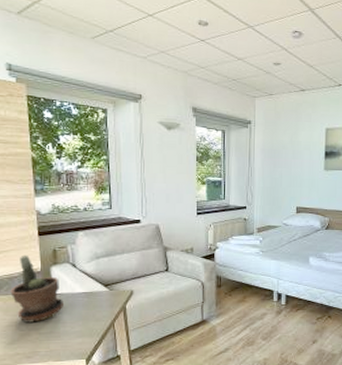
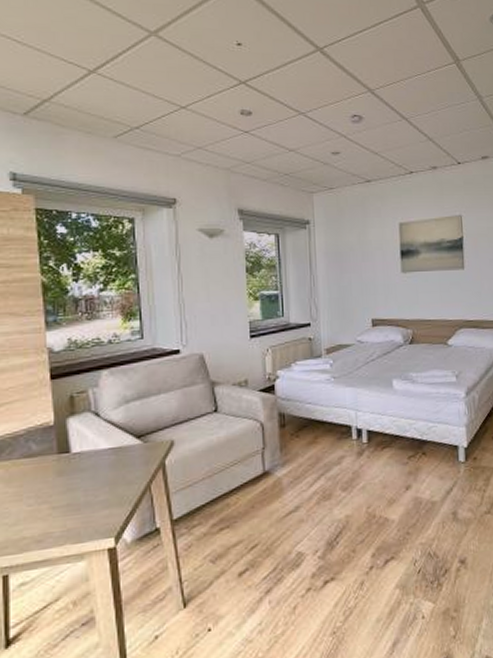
potted plant: present [10,255,65,323] -> none [14,405,86,495]

